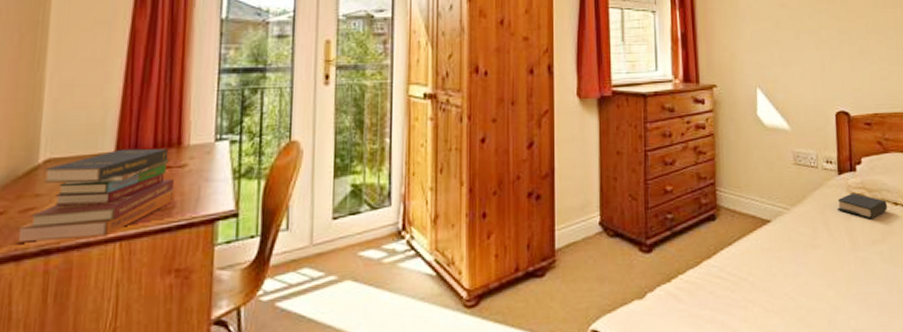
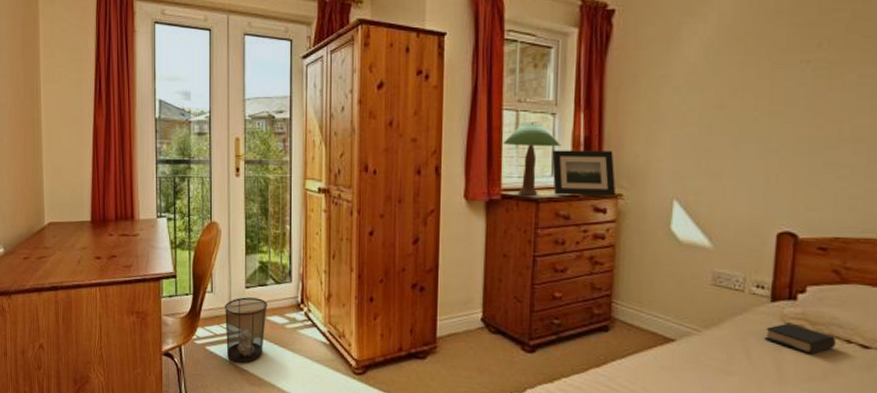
books: present [15,148,176,243] -> none [36,218,133,282]
waste bin: none [304,230,360,318] -> present [225,297,267,363]
table lamp: none [610,19,663,90] -> present [502,122,562,196]
picture frame: none [655,45,711,88] -> present [552,150,616,196]

